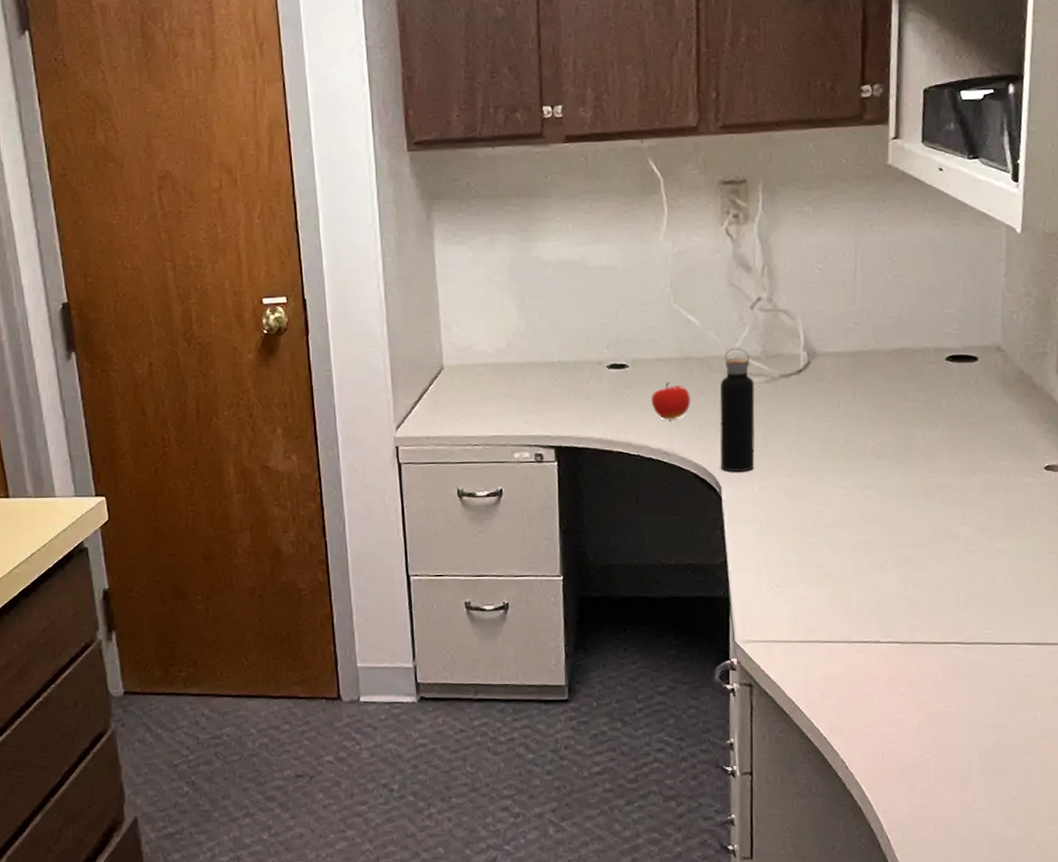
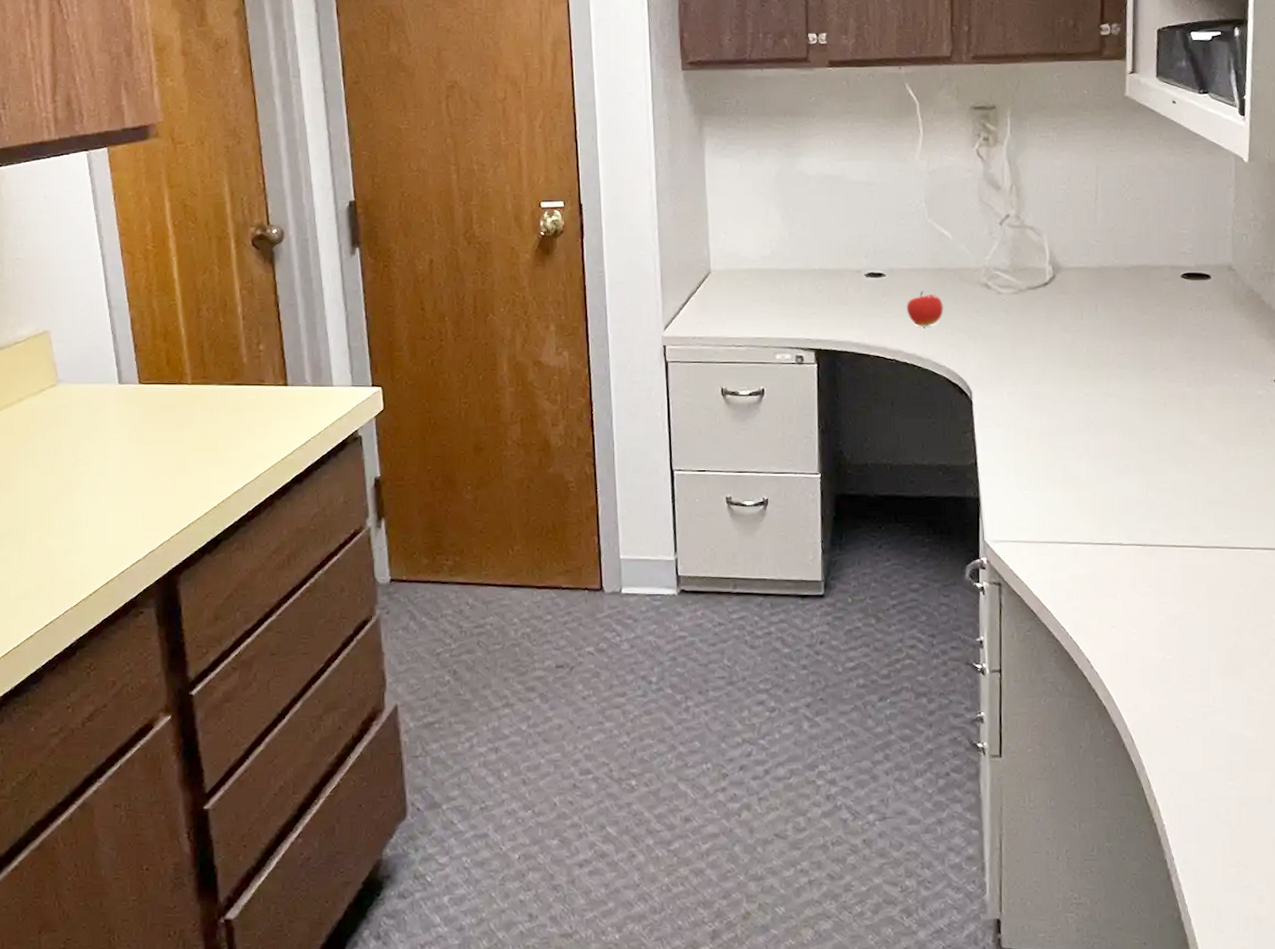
water bottle: present [719,348,755,472] -> none [970,261,1004,378]

